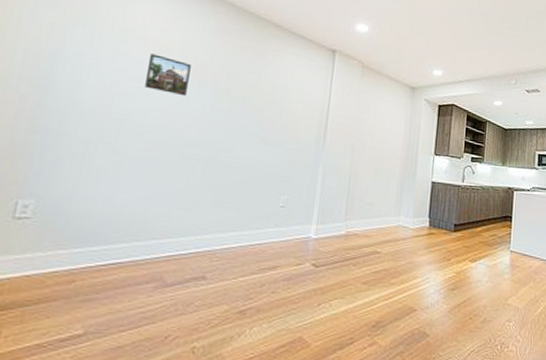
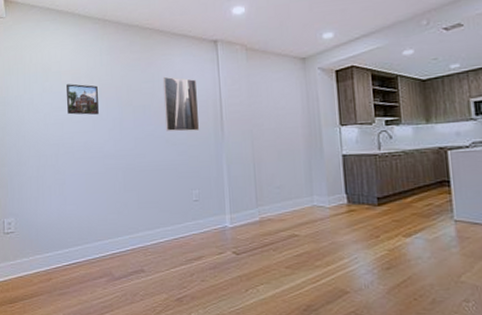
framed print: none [264,72,308,135] -> present [162,76,200,132]

